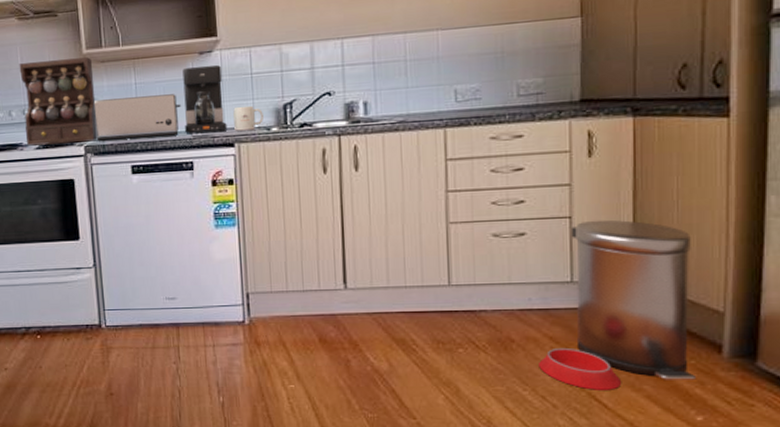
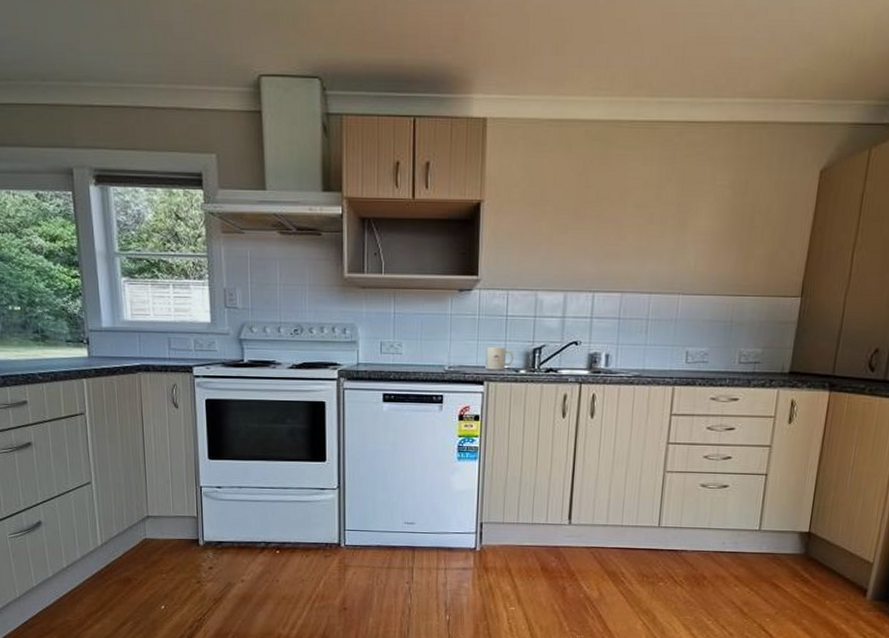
spice rack: present [19,57,99,146] -> none [277,280,353,366]
toaster: present [93,94,181,141] -> none [351,326,437,370]
coffee maker: present [182,65,228,134] -> none [438,304,479,369]
pet bowl: present [539,347,621,390] -> none [723,585,786,623]
pedal bin: present [571,219,697,380] -> none [755,478,858,617]

